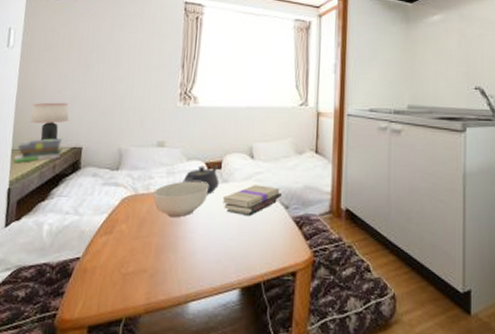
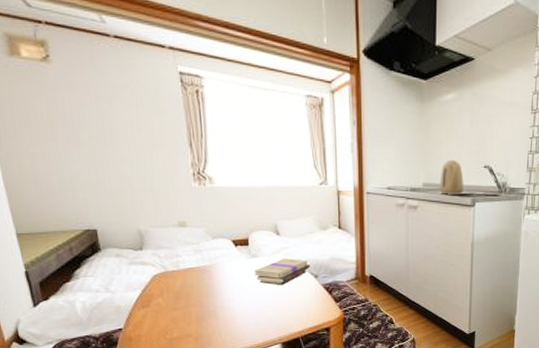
books: present [14,138,63,163] -> none [21,221,76,247]
table lamp: present [30,102,69,141] -> none [25,184,74,224]
bowl: present [153,181,209,218] -> none [184,257,239,290]
teapot: present [183,165,219,195] -> none [211,242,249,269]
kettle: none [426,80,453,118] -> present [439,159,464,195]

